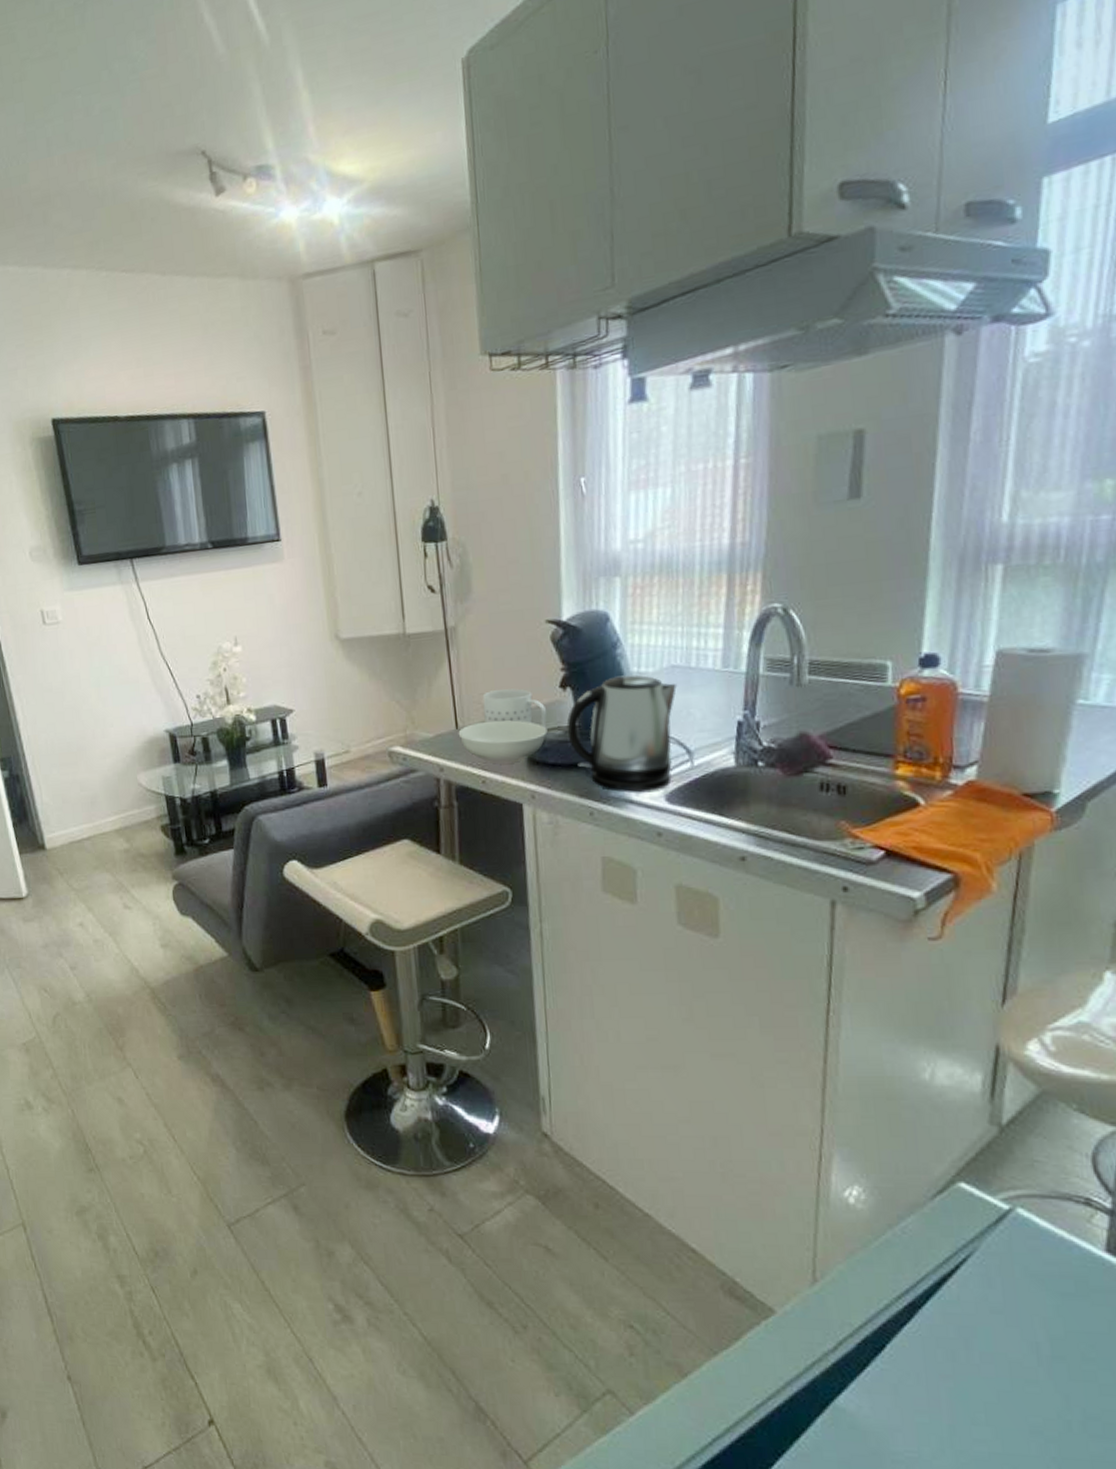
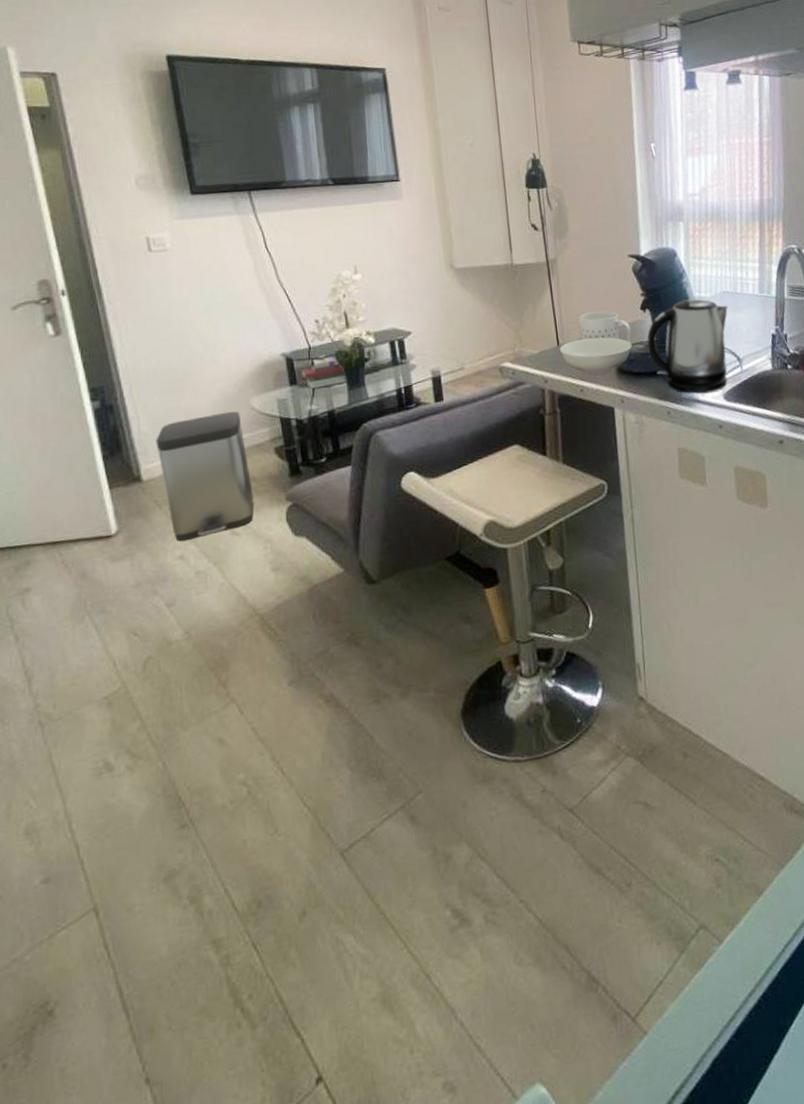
pedal bin: none [56,786,144,910] -> present [155,411,254,542]
books: none [183,734,232,768] -> present [300,356,350,389]

